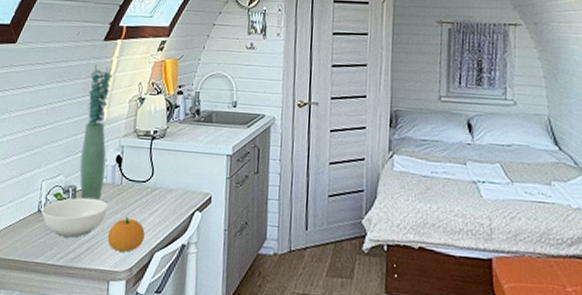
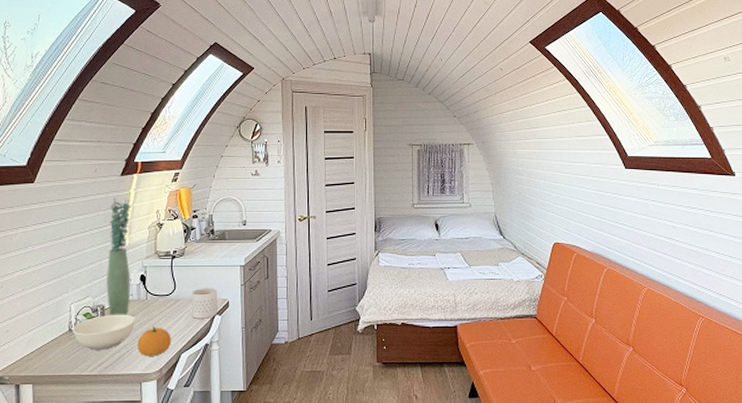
mug: none [169,176,200,215] -> present [191,287,218,319]

